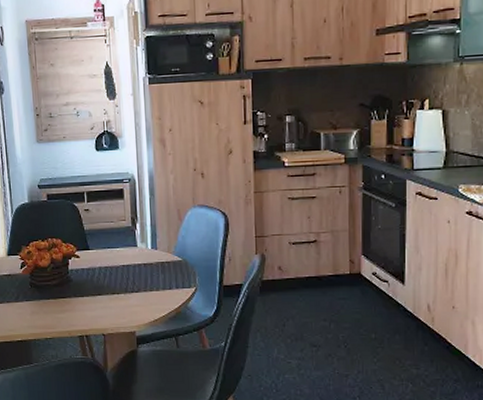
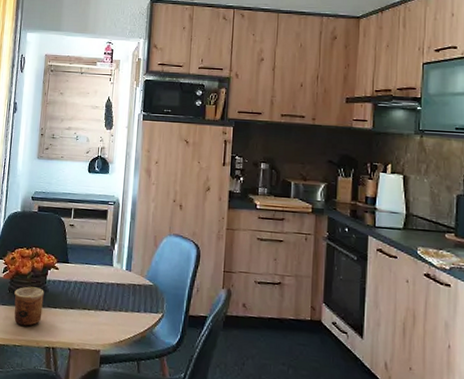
cup: none [37,278,70,318] -> present [14,286,44,326]

